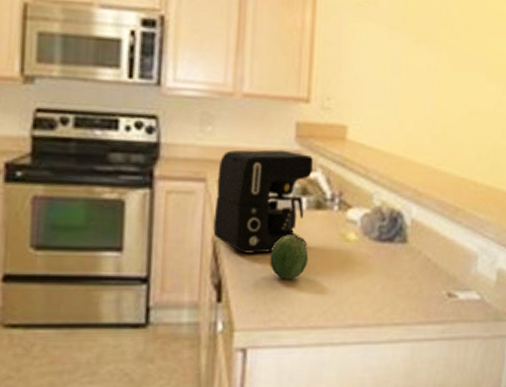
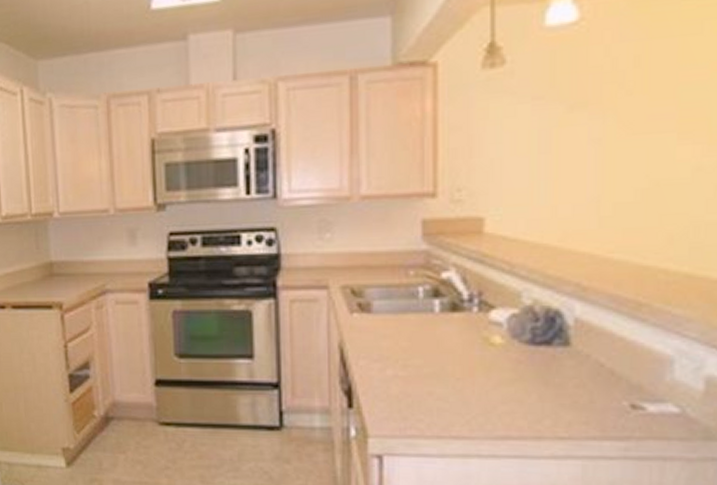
coffee maker: present [213,149,313,254] -> none [339,251,444,360]
fruit: present [270,236,309,279] -> none [402,341,446,386]

